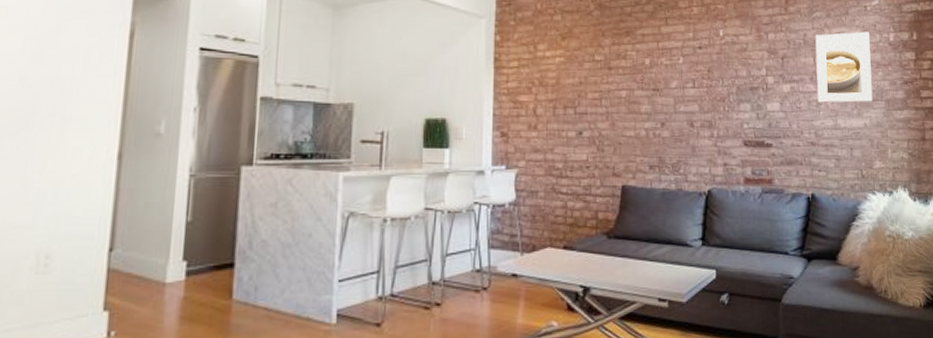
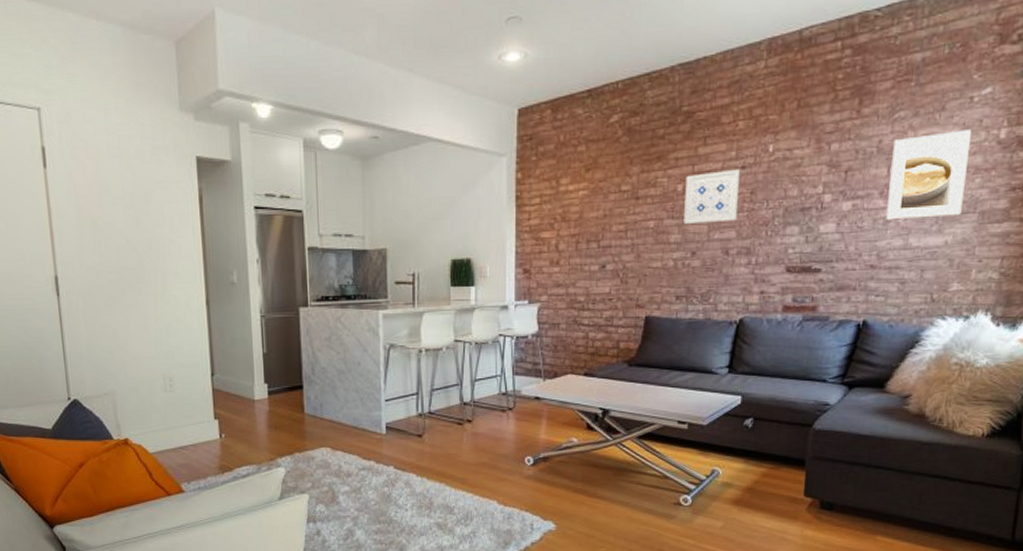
wall art: none [652,48,699,97] -> present [684,169,741,225]

